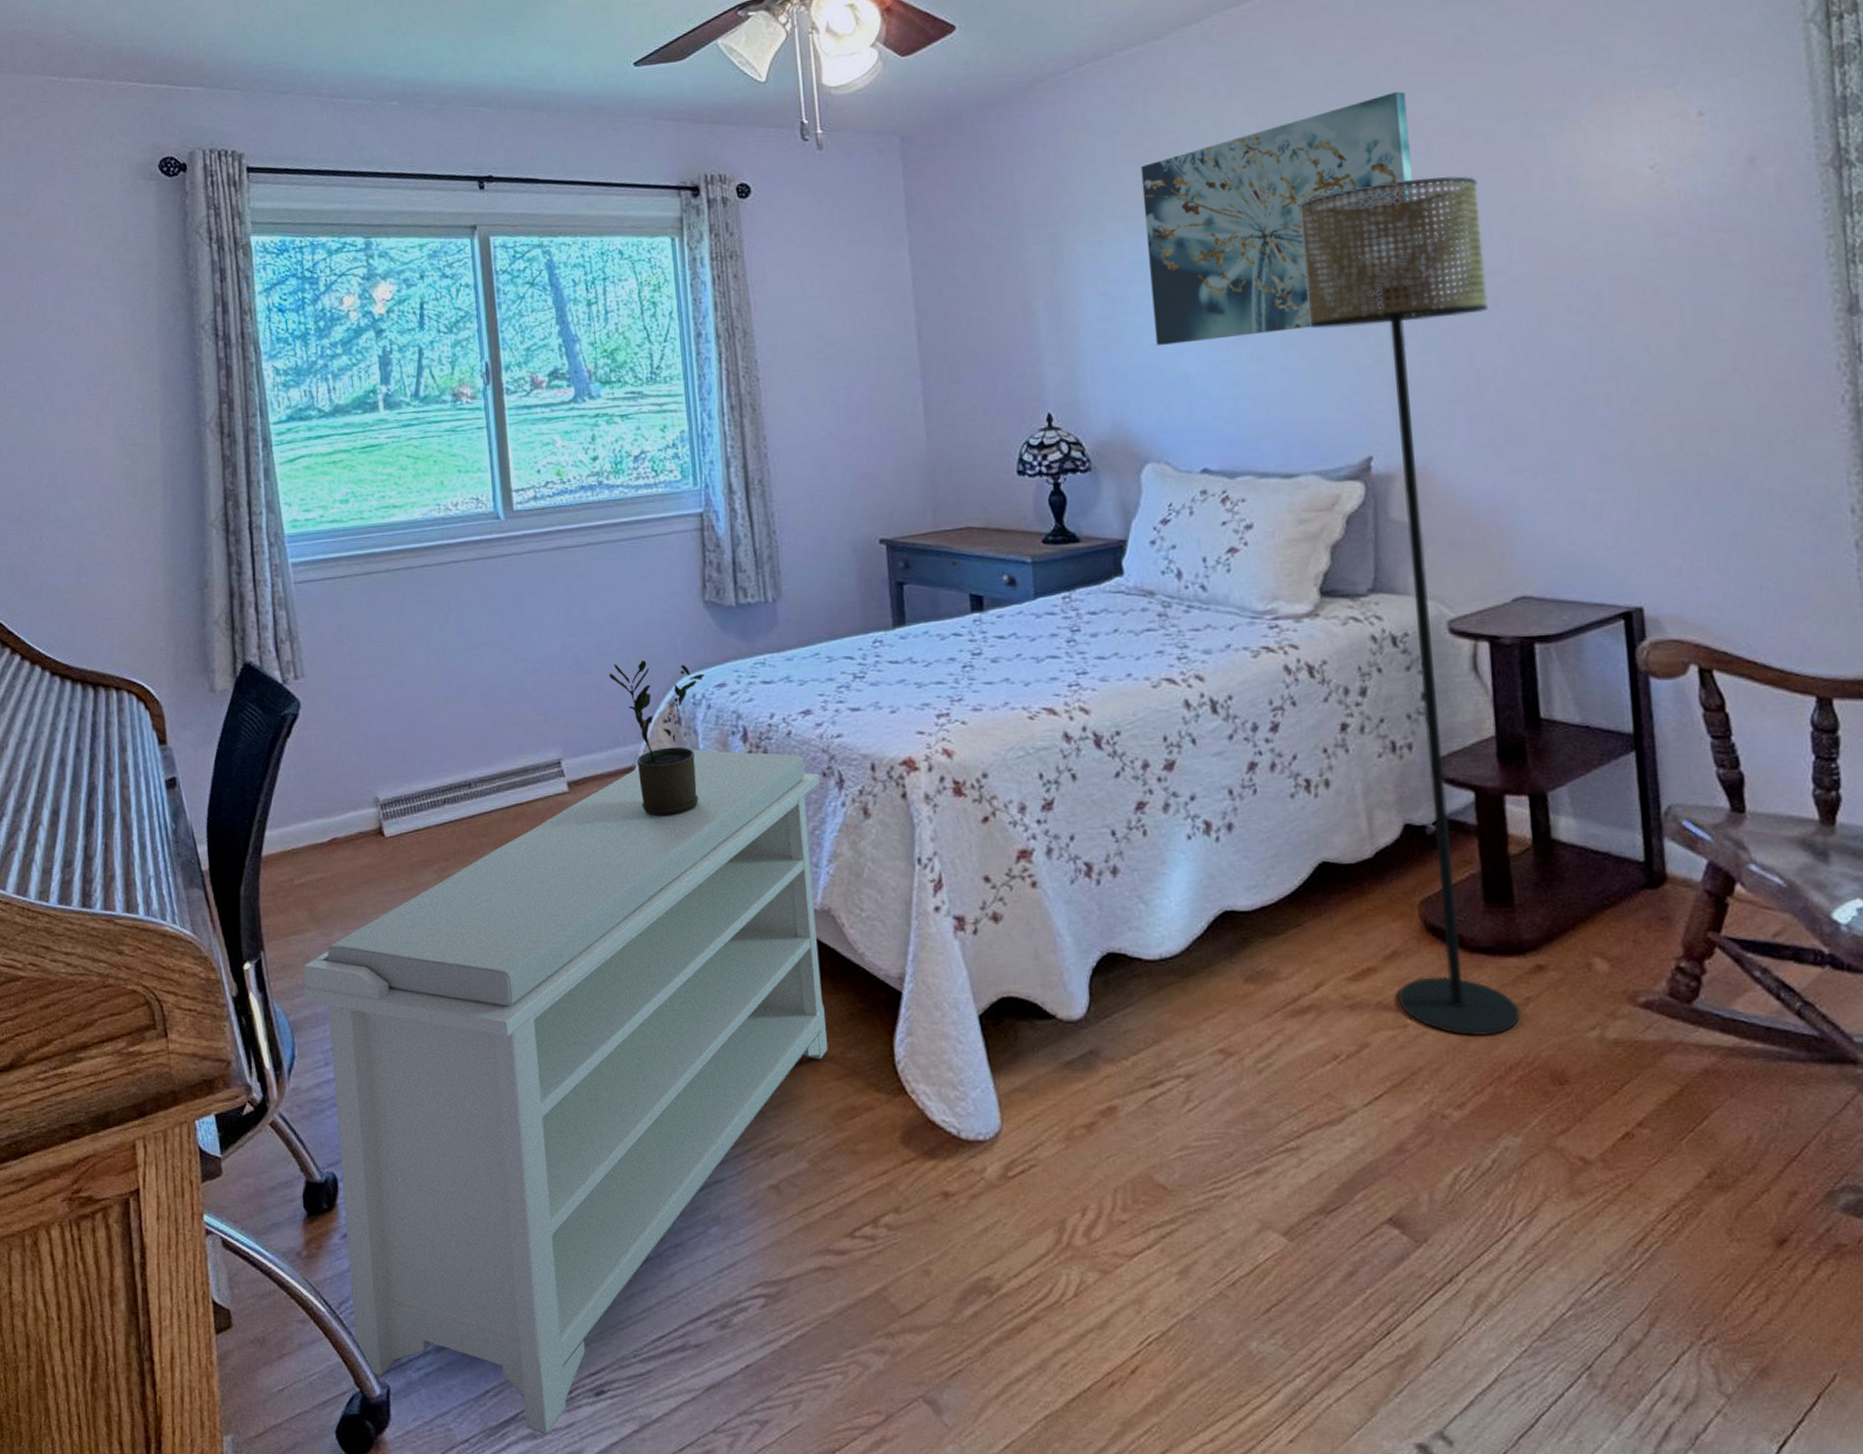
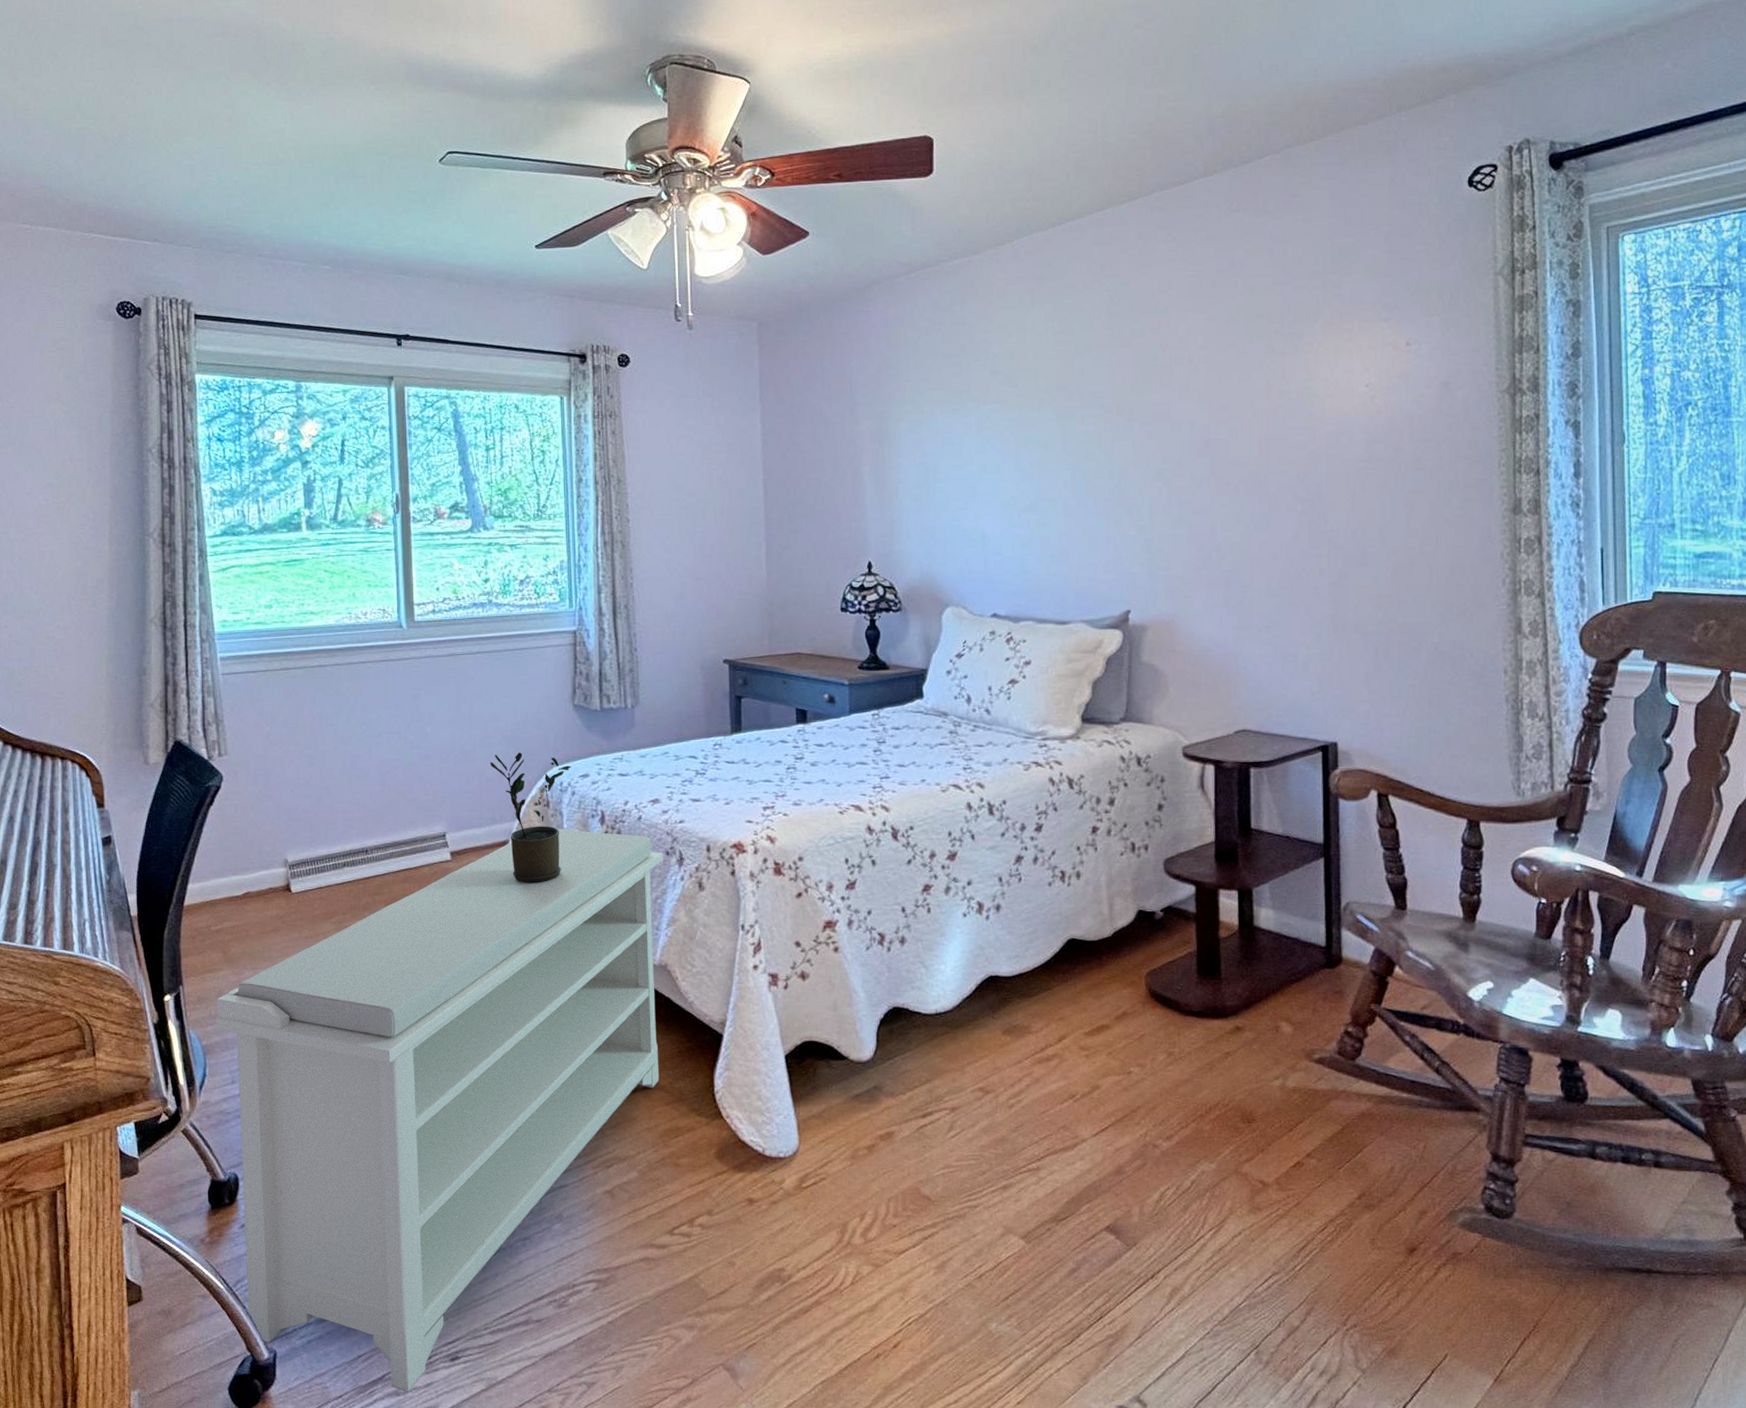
wall art: present [1141,92,1424,345] -> none [956,311,1179,509]
floor lamp: present [1299,176,1520,1037] -> none [1083,383,1230,1083]

